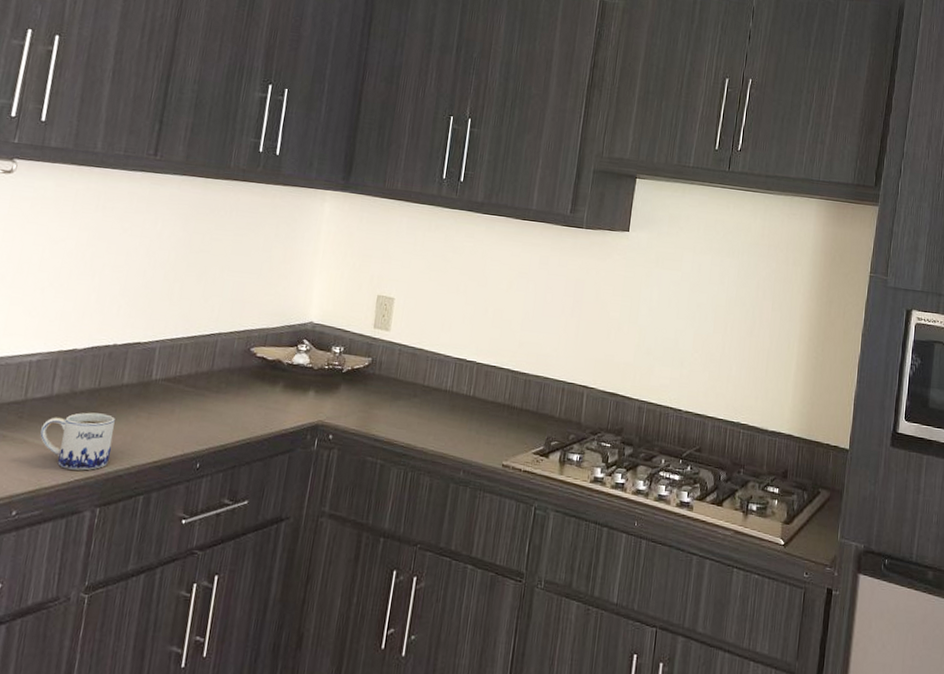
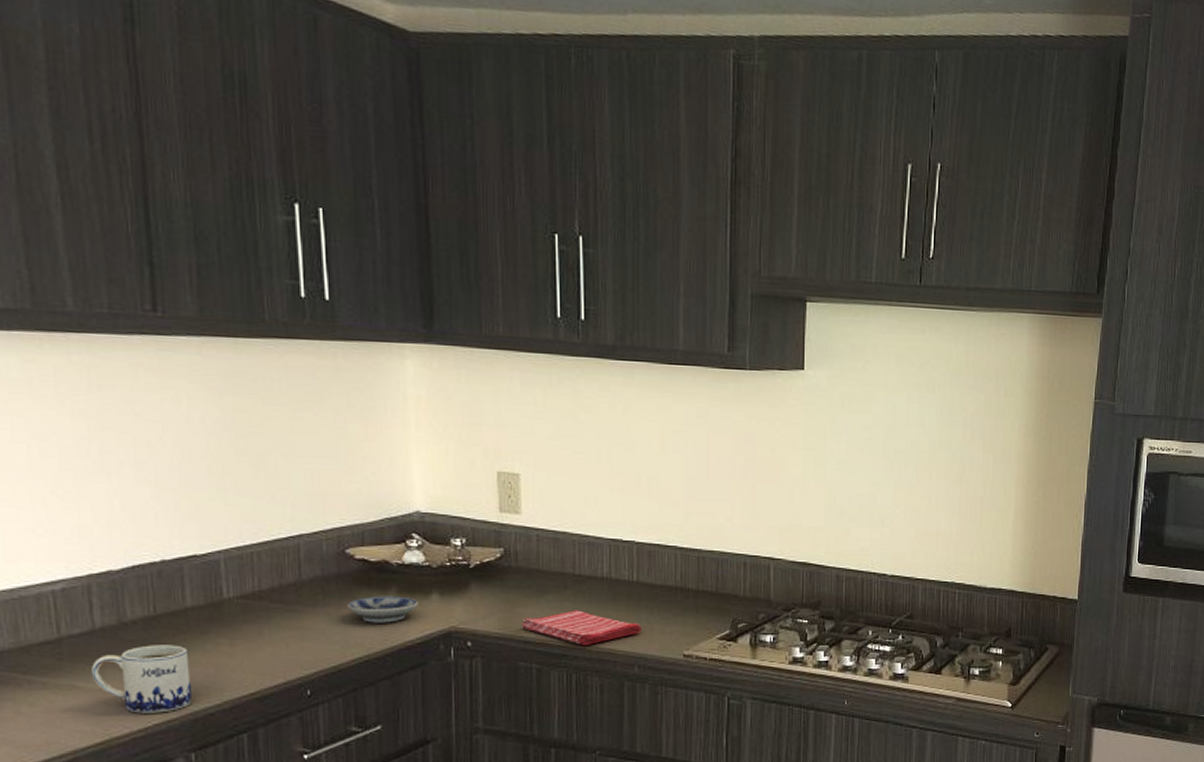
bowl: none [243,388,297,413] -> present [347,596,418,623]
dish towel: none [374,416,471,449] -> present [520,610,641,646]

